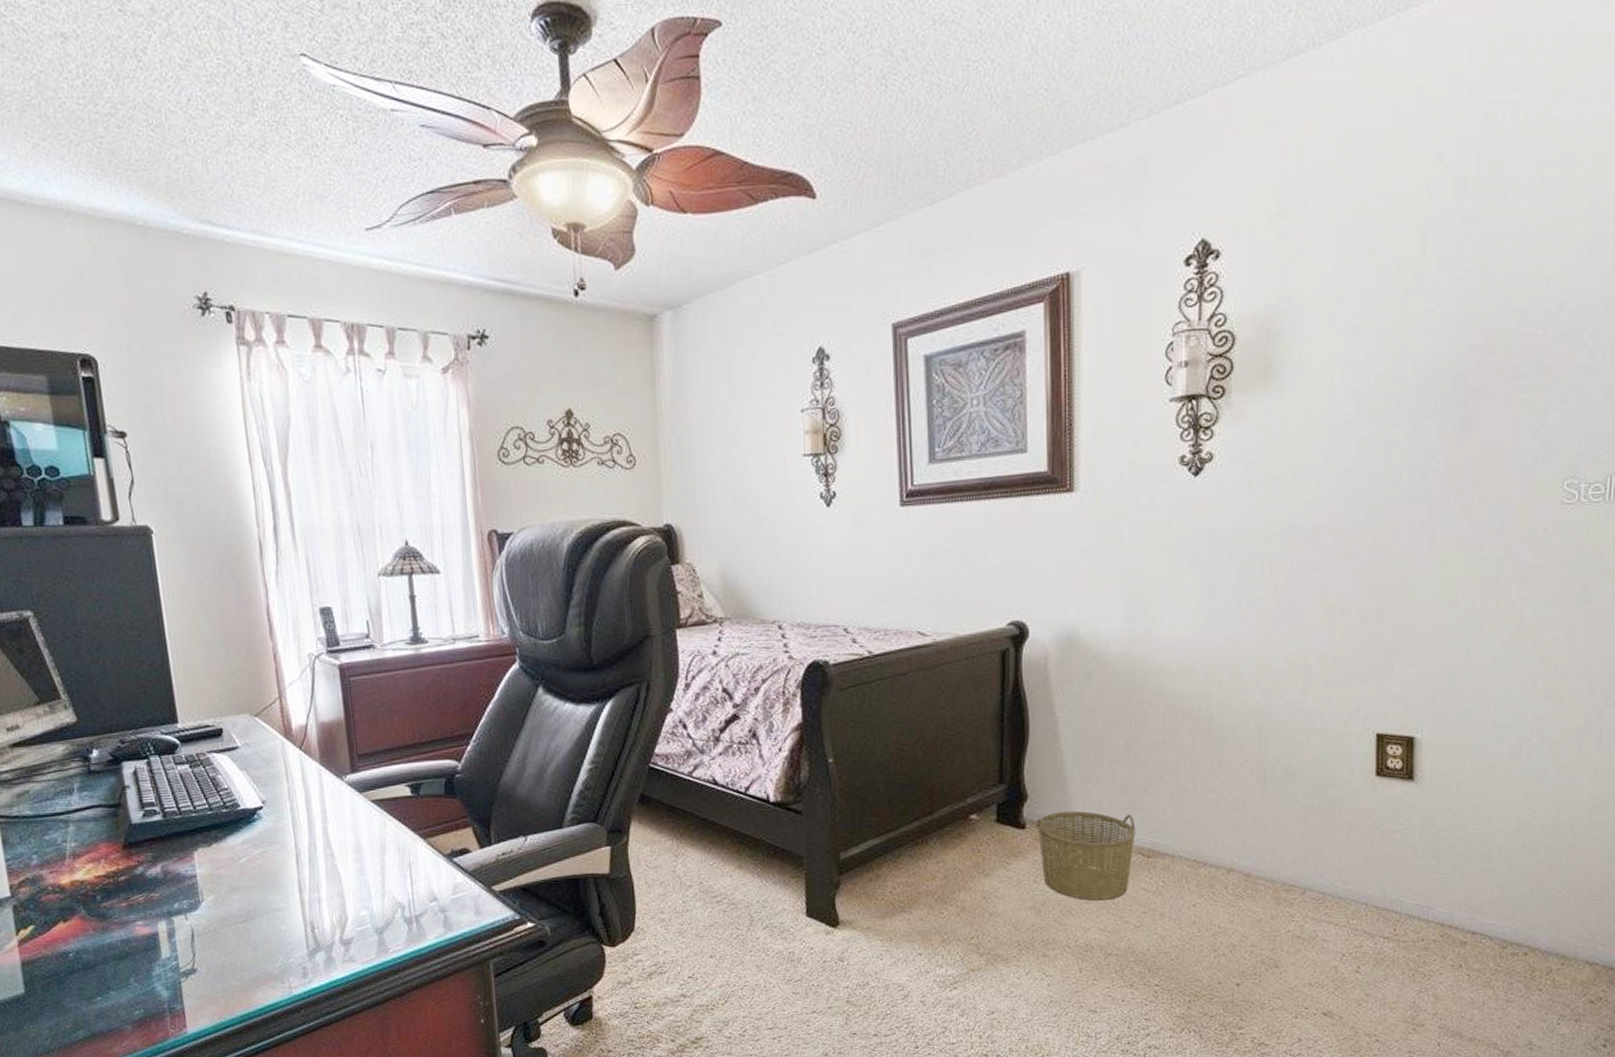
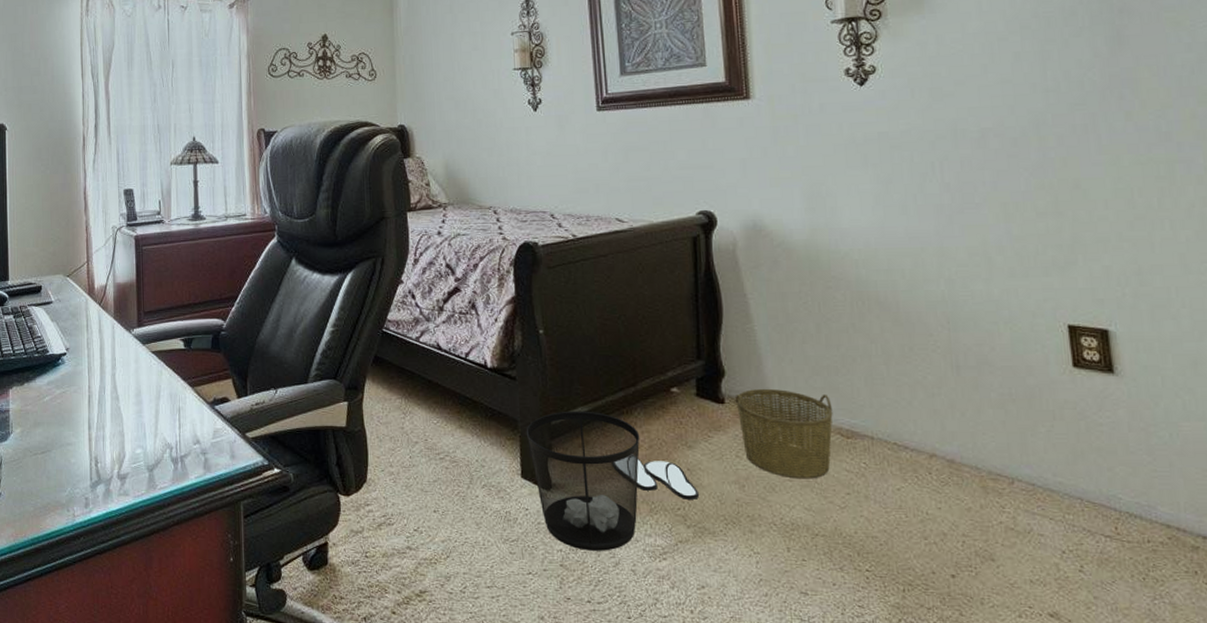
waste bin: none [812,843,935,985] -> present [526,411,640,551]
slippers: none [905,886,993,928] -> present [613,455,699,500]

